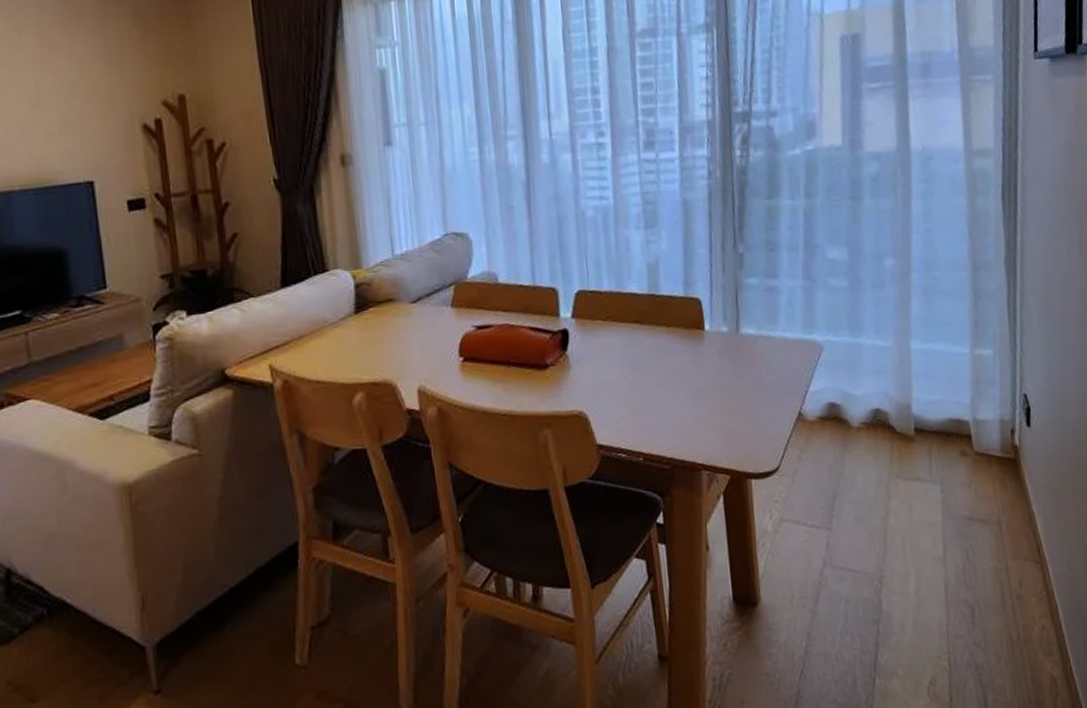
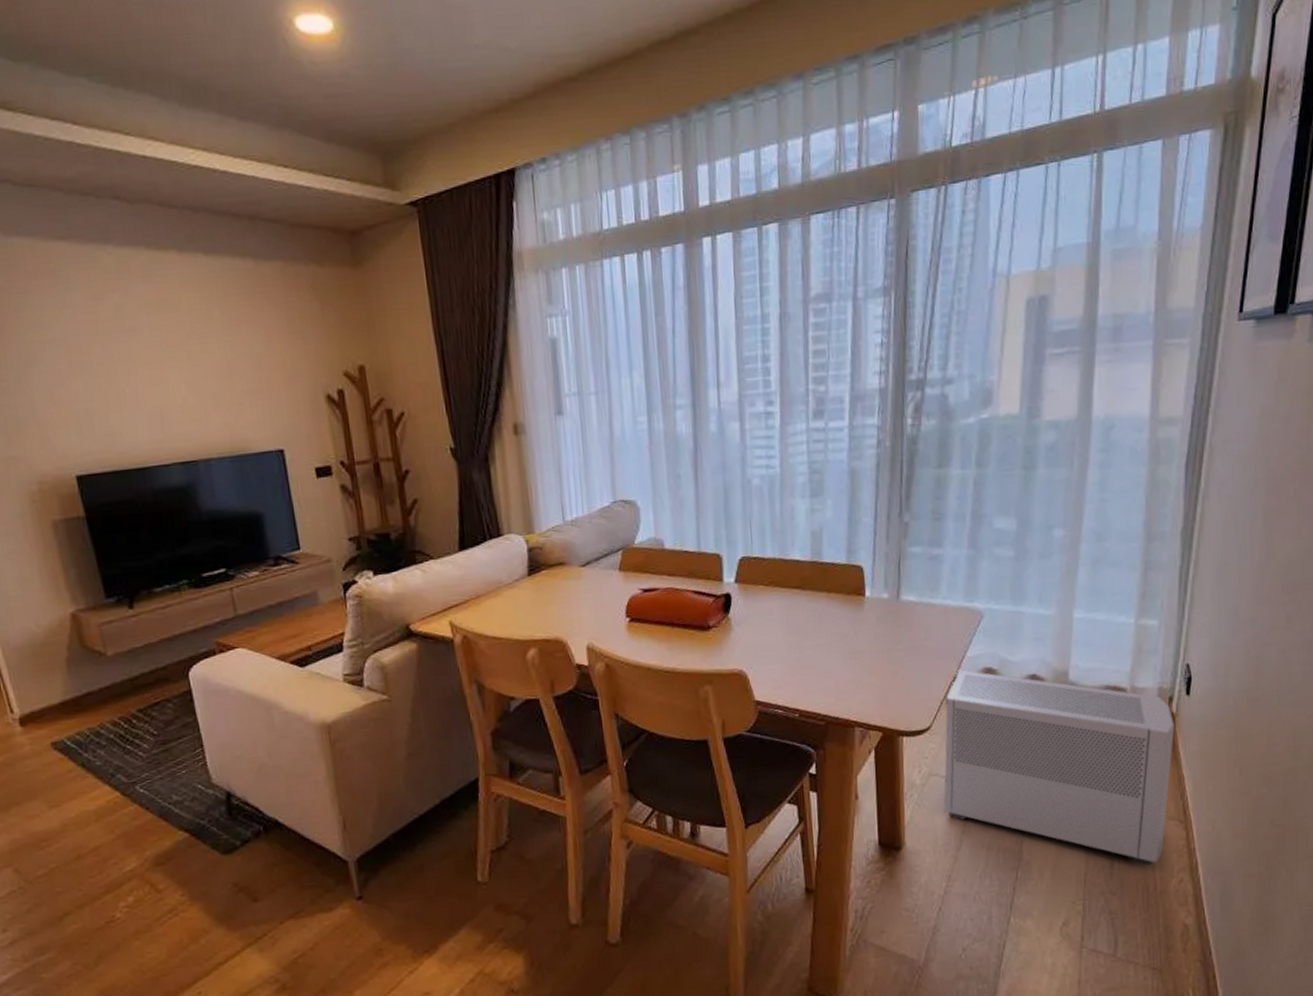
air purifier: none [791,405,1022,612] -> present [944,669,1174,865]

